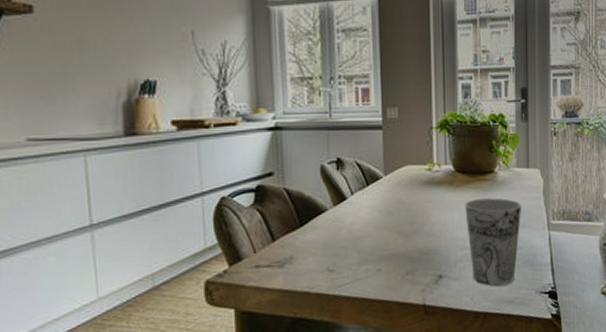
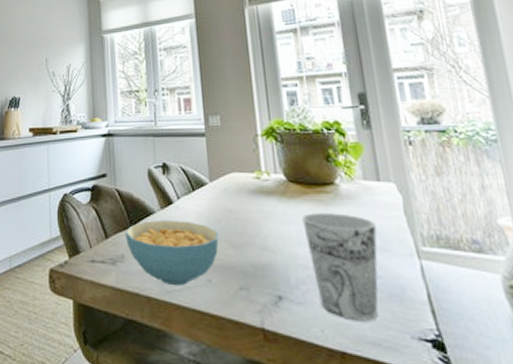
cereal bowl: none [294,215,390,280] -> present [124,221,219,286]

